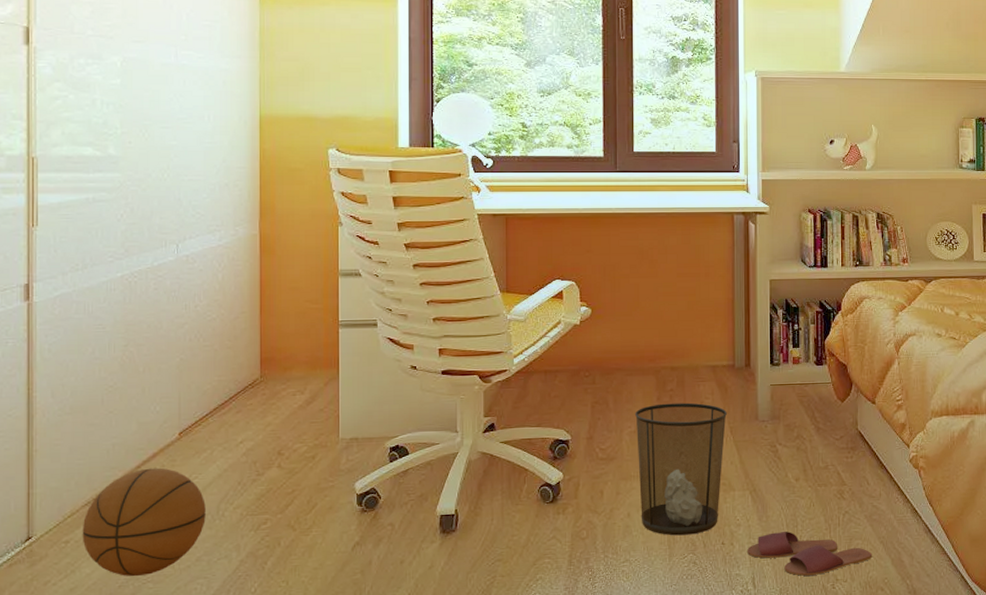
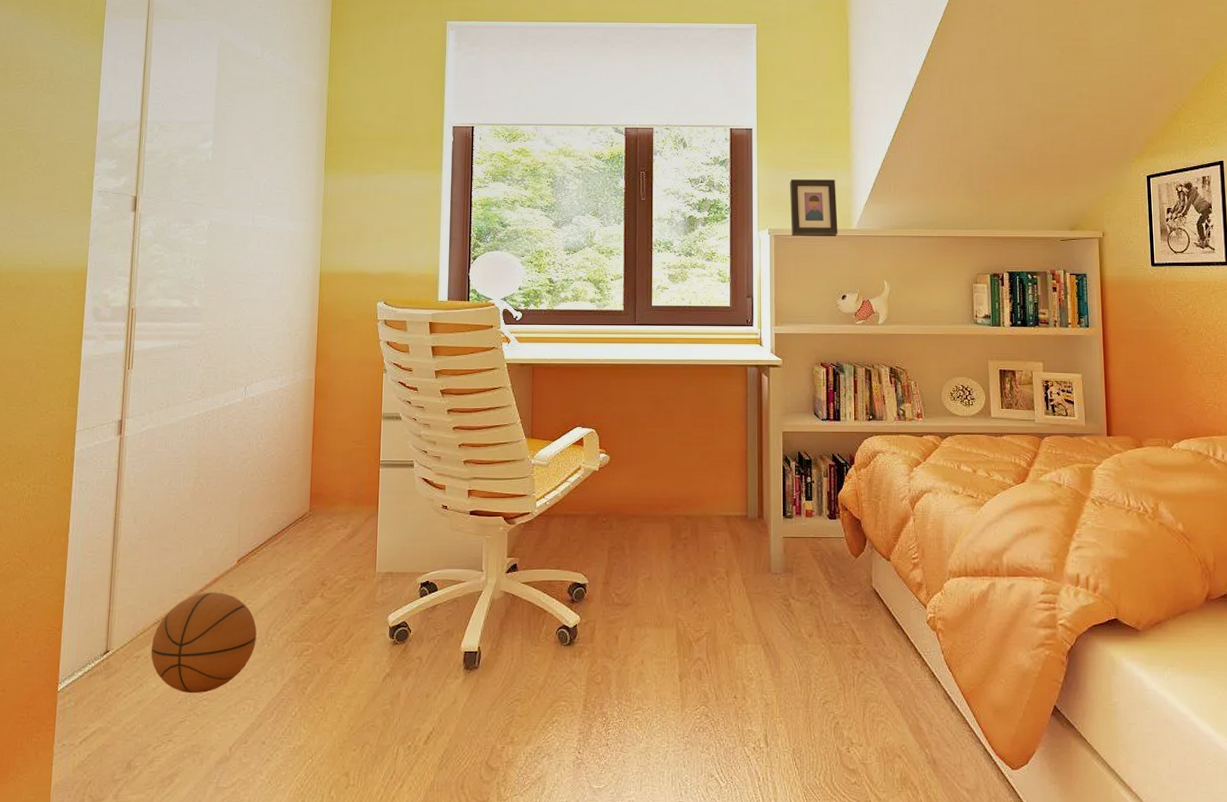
waste bin: present [635,402,728,536] -> none [650,551,741,686]
slippers: present [747,531,873,576] -> none [760,689,889,737]
picture frame: none [776,19,826,80] -> present [789,179,838,237]

